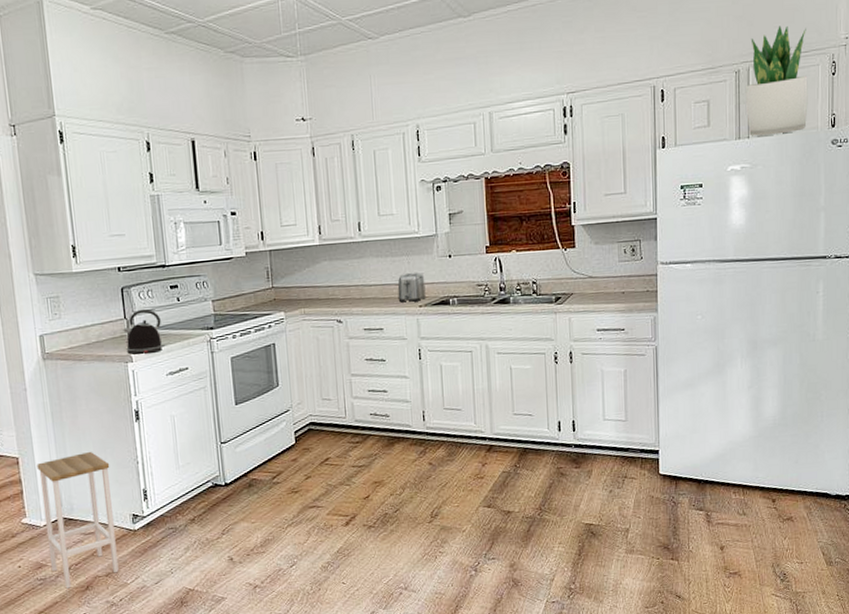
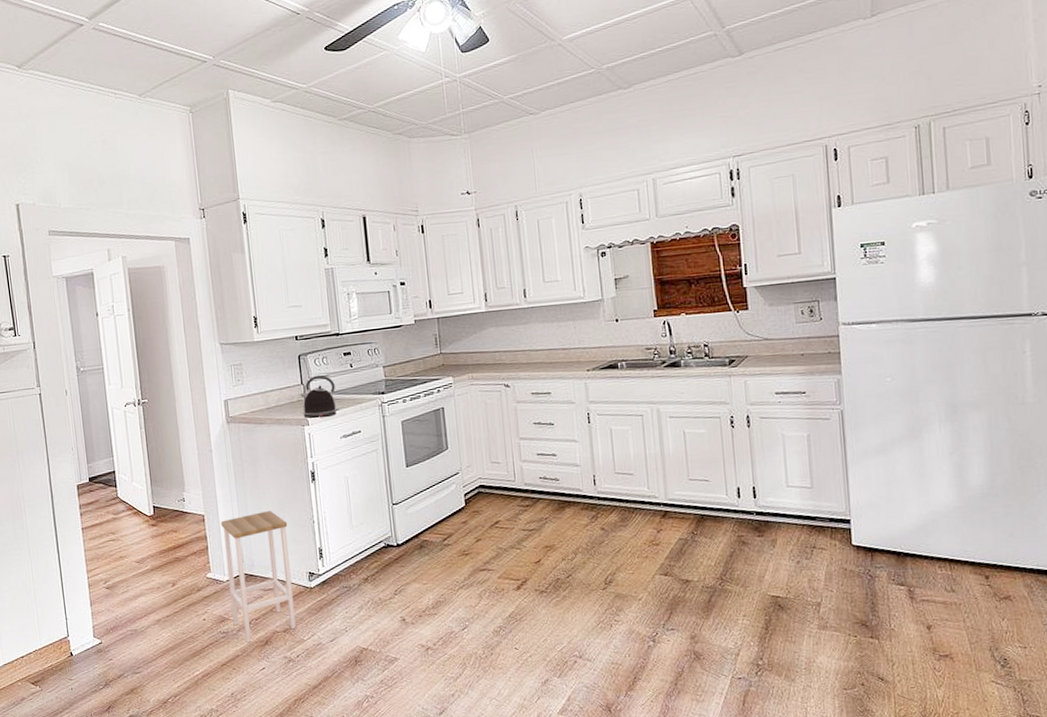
toaster: present [397,273,426,303] -> none [564,337,594,367]
planter: present [746,25,808,136] -> none [928,78,1000,192]

